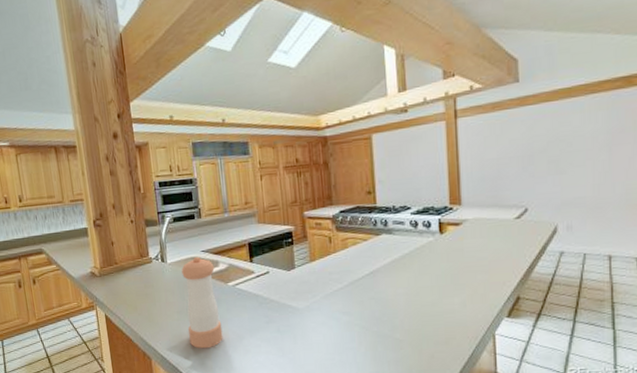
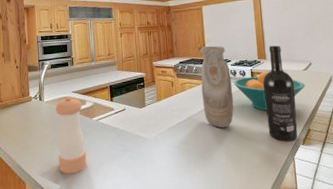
vase: none [367,188,413,296] -> present [200,45,234,128]
fruit bowl: none [413,220,516,273] -> present [233,71,305,111]
wine bottle: none [456,185,502,313] -> present [263,45,298,142]

